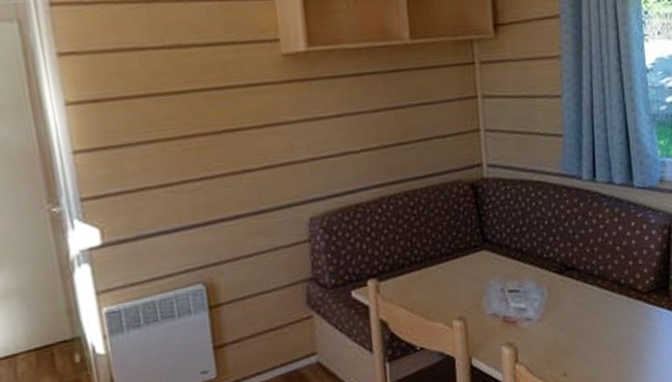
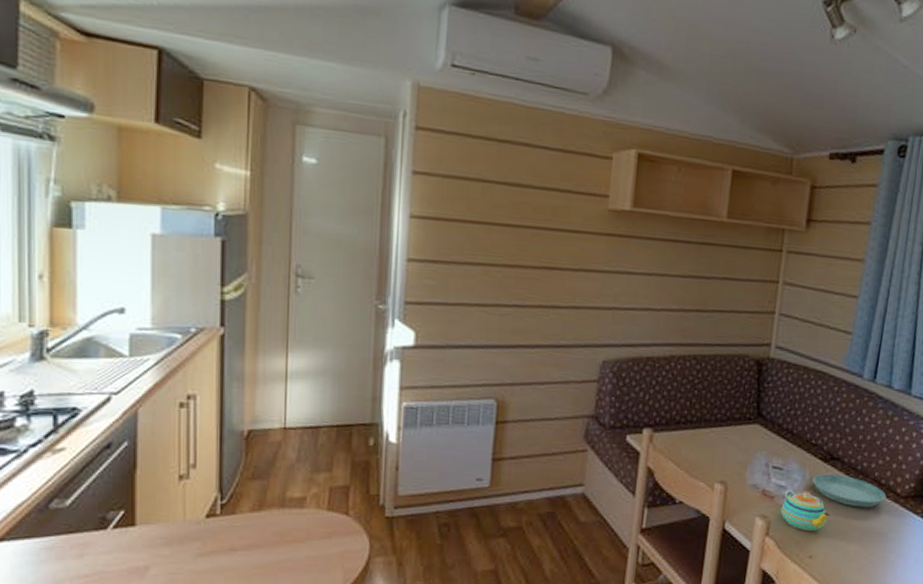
teapot: none [525,307,577,350] -> present [780,490,831,532]
saucer: none [551,283,629,314] -> present [812,473,887,508]

